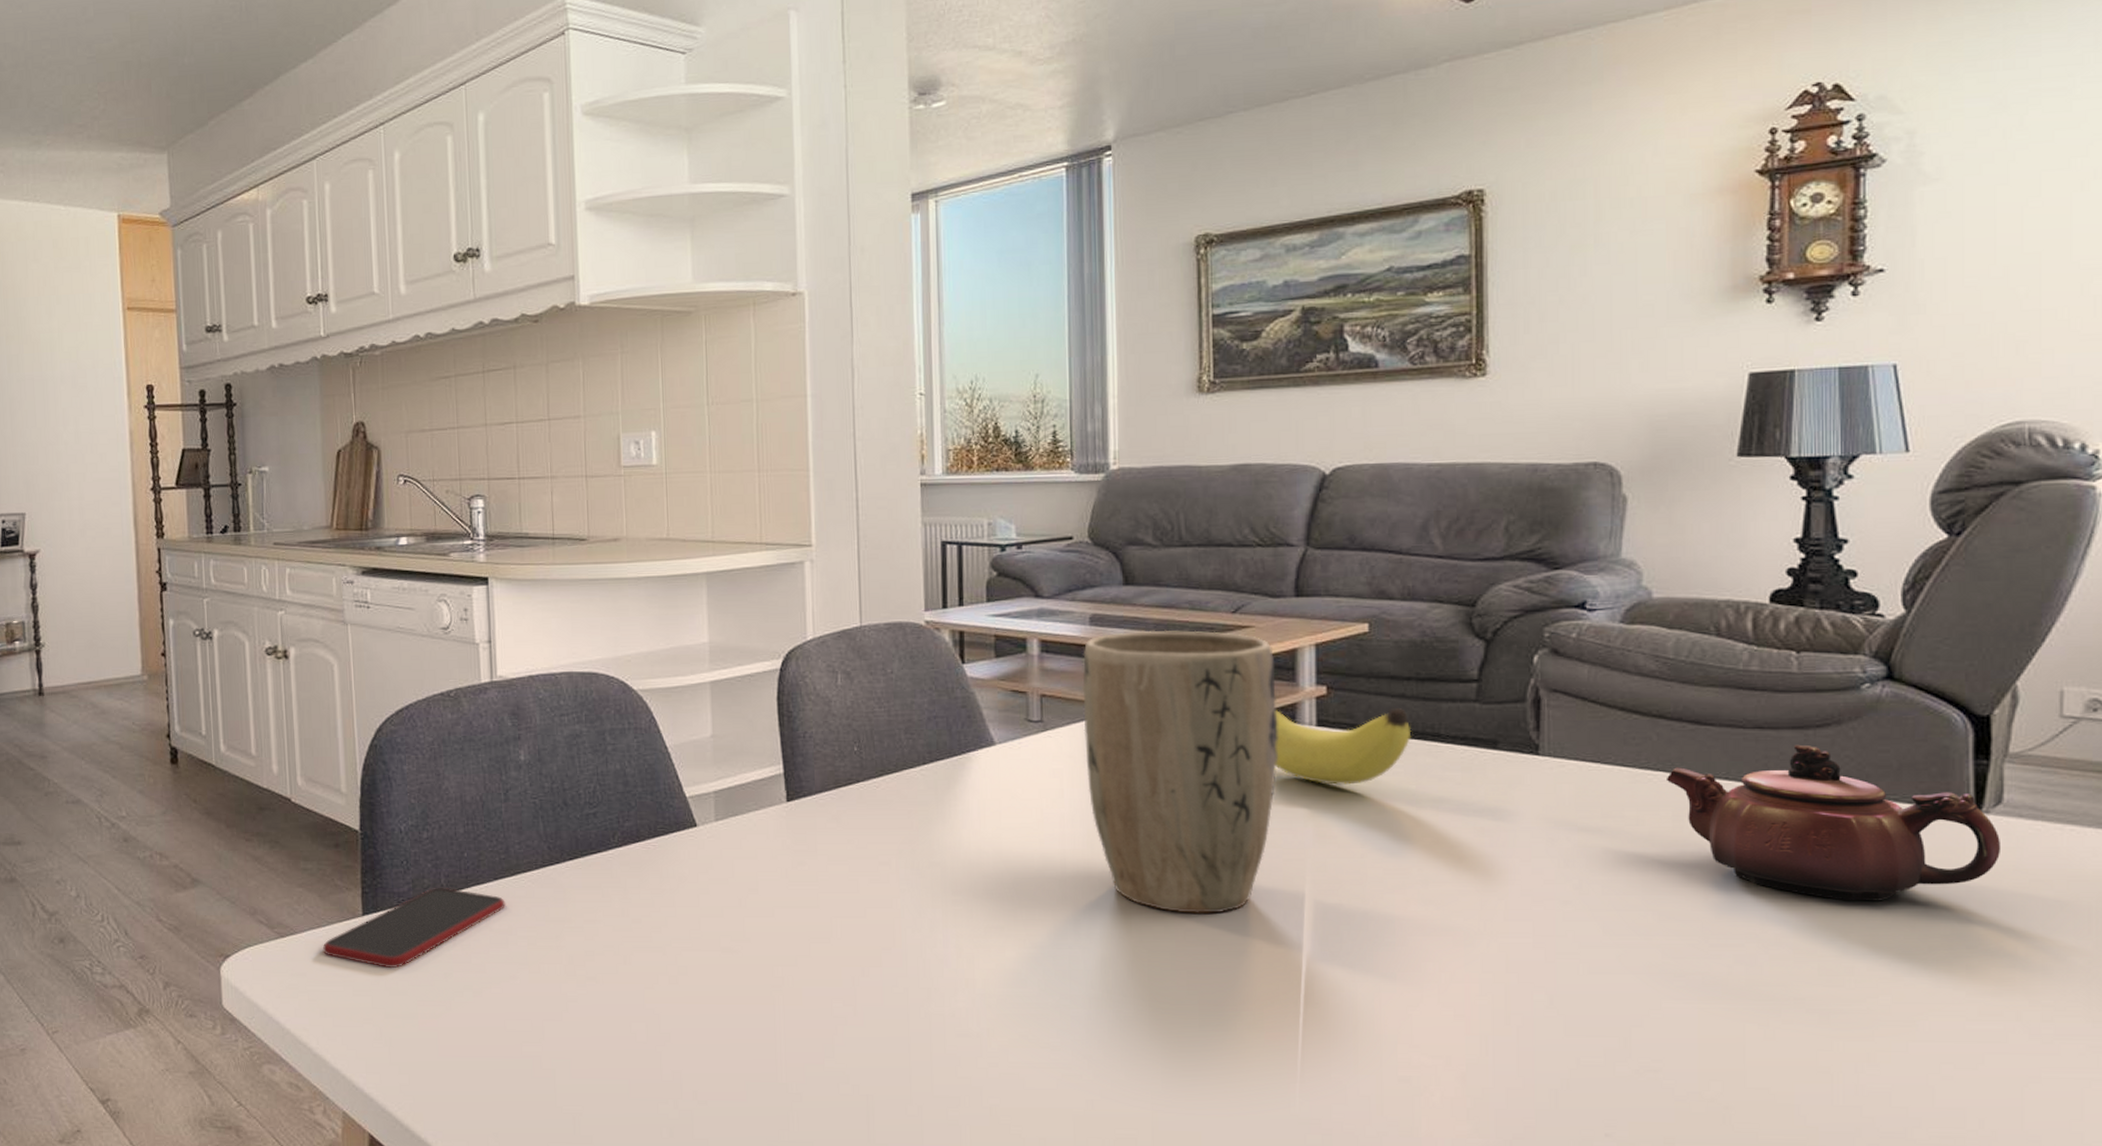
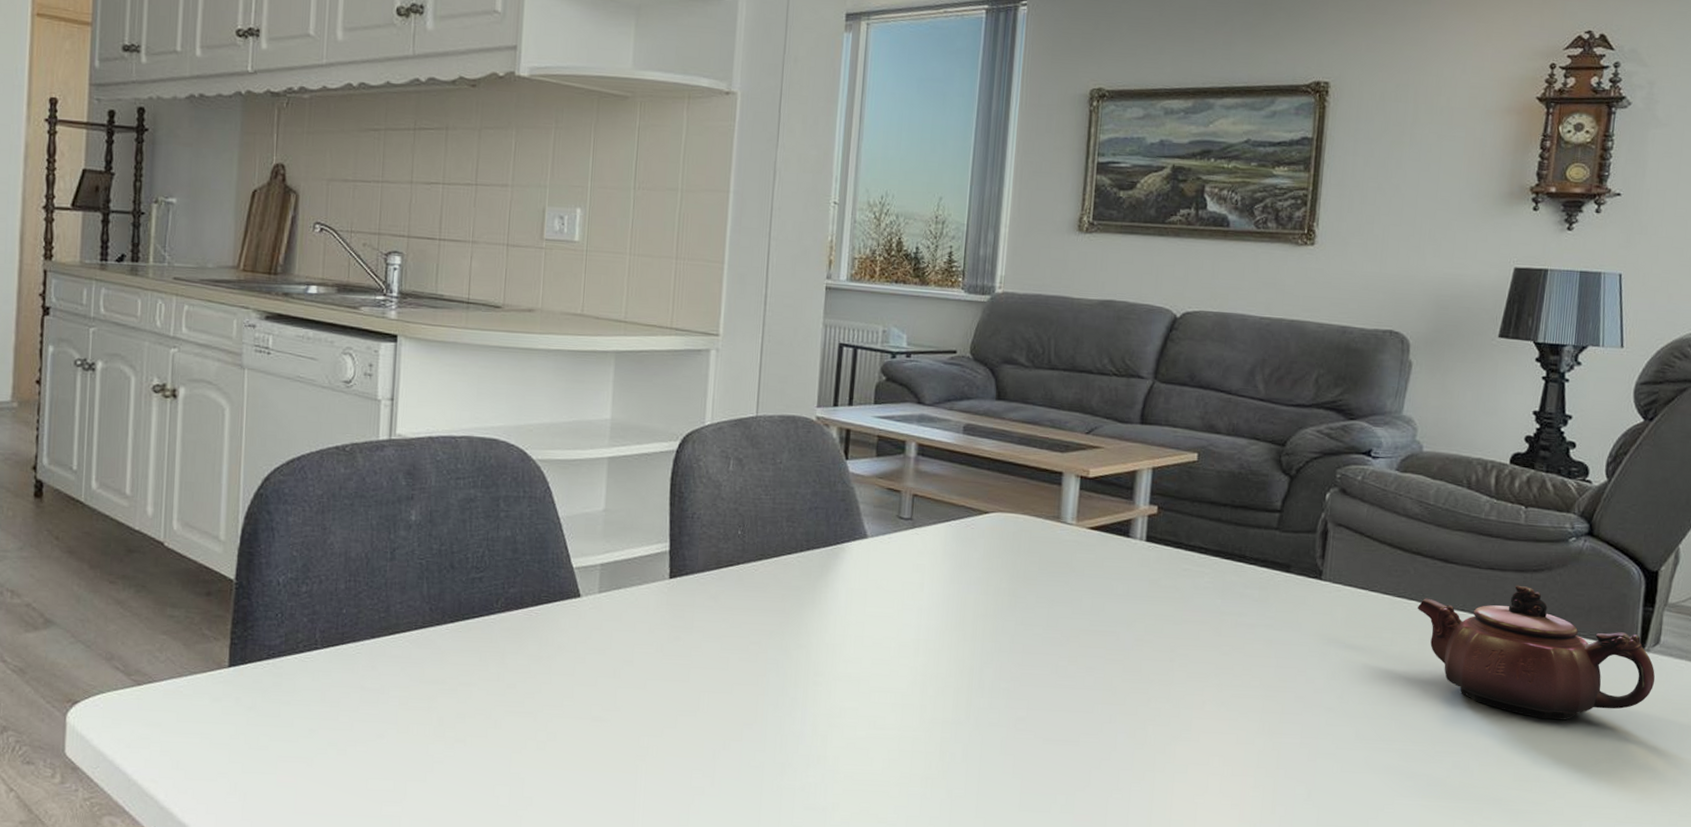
smartphone: present [323,887,506,969] -> none [182,642,380,722]
plant pot: present [1082,630,1278,915] -> none [945,442,1118,706]
fruit: present [1275,708,1412,785] -> none [1107,523,1223,596]

